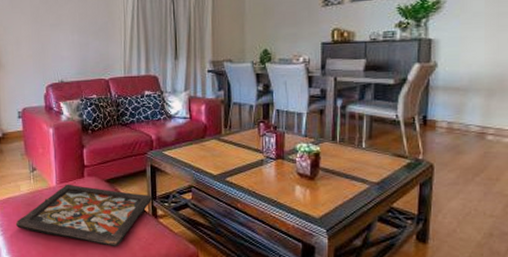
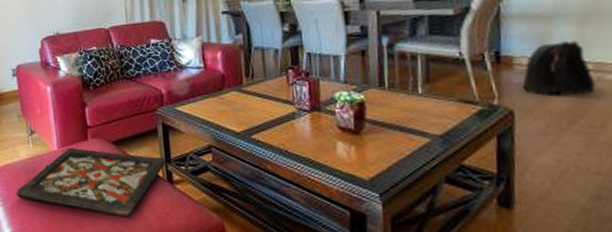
backpack: none [442,110,495,154] -> present [522,41,596,97]

